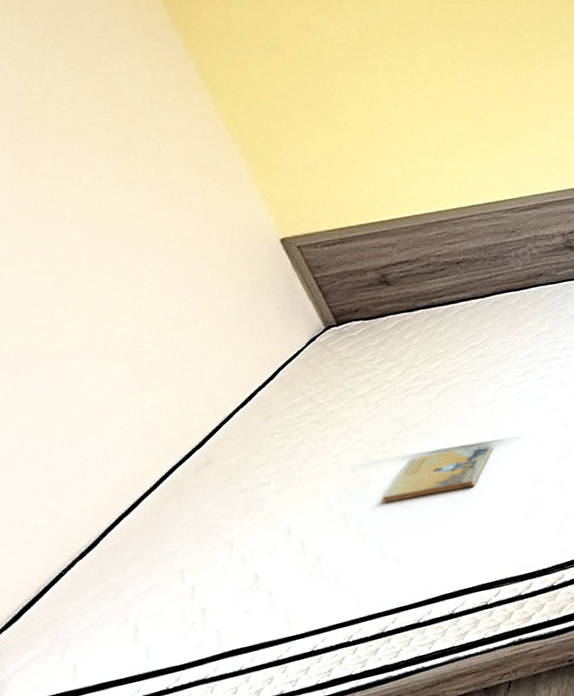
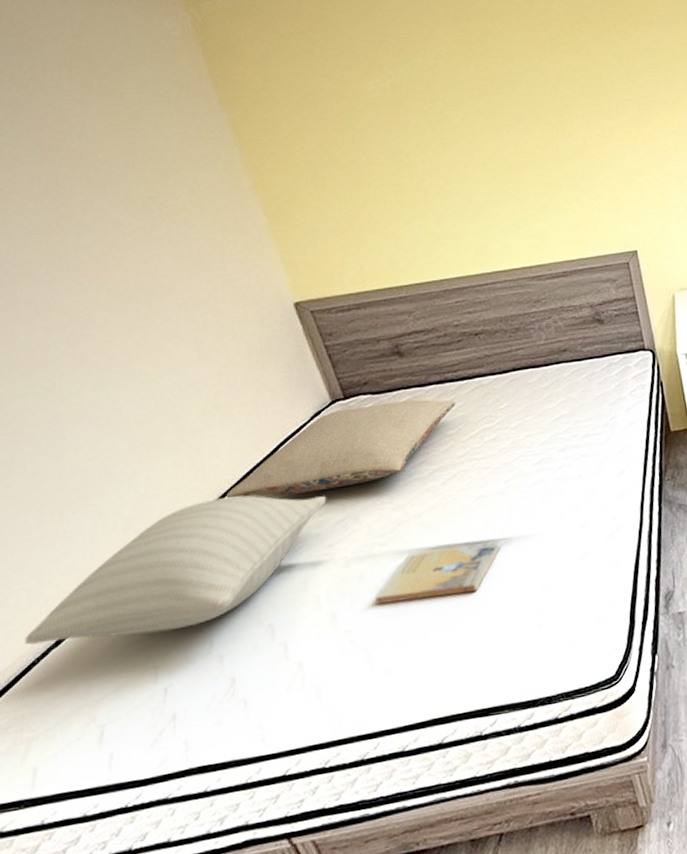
pillow: none [49,412,329,559] -> present [25,495,327,645]
pillow: none [232,322,443,419] -> present [226,399,455,499]

